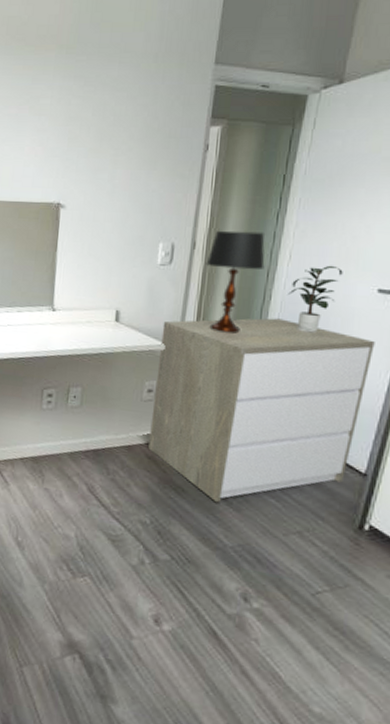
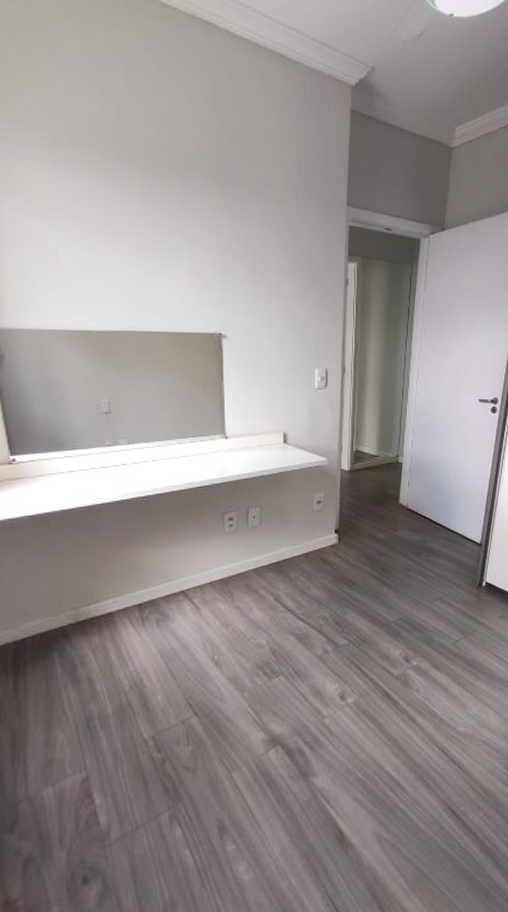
dresser: present [148,318,375,503] -> none [322,428,480,588]
table lamp: present [206,230,265,334] -> none [355,356,400,444]
potted plant: present [288,265,343,333] -> none [418,382,455,438]

